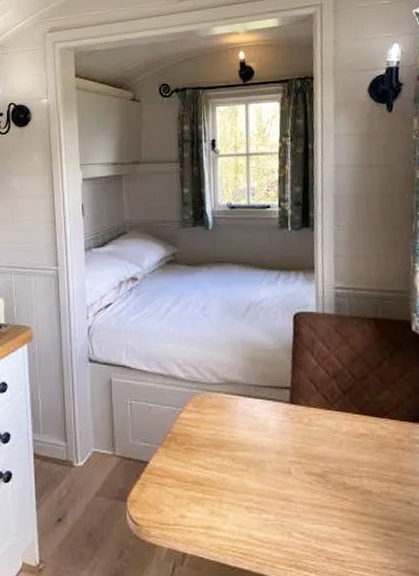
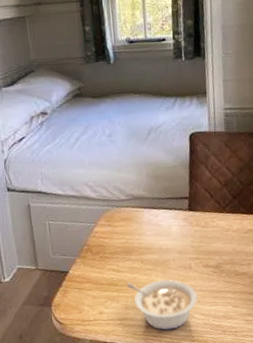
legume: none [213,482,298,549] -> present [125,279,198,331]

